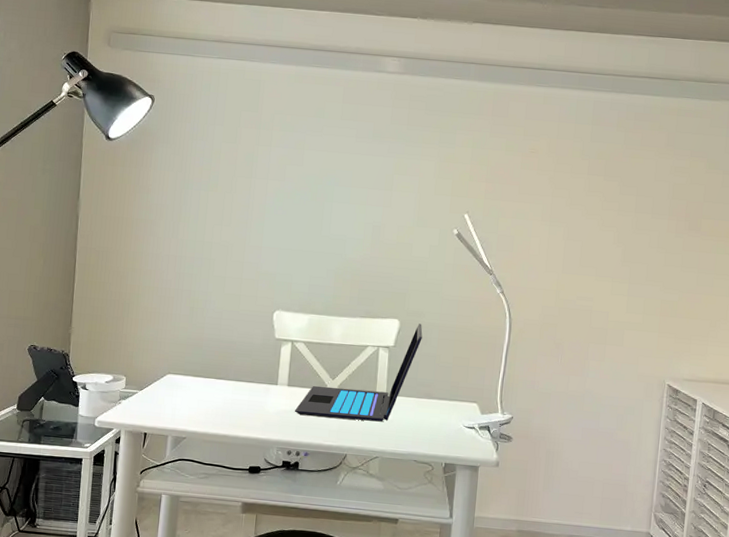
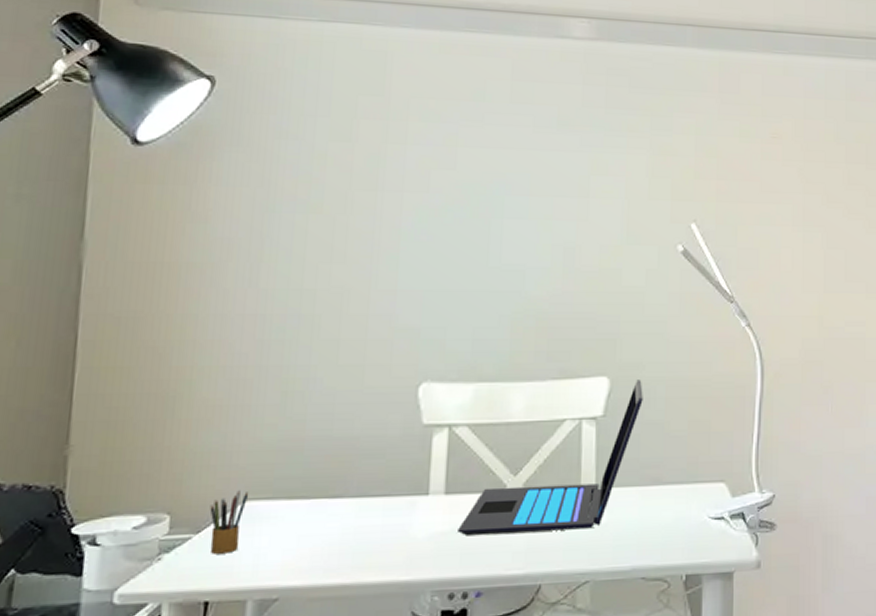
pencil box: none [148,367,171,405] -> present [209,490,249,554]

